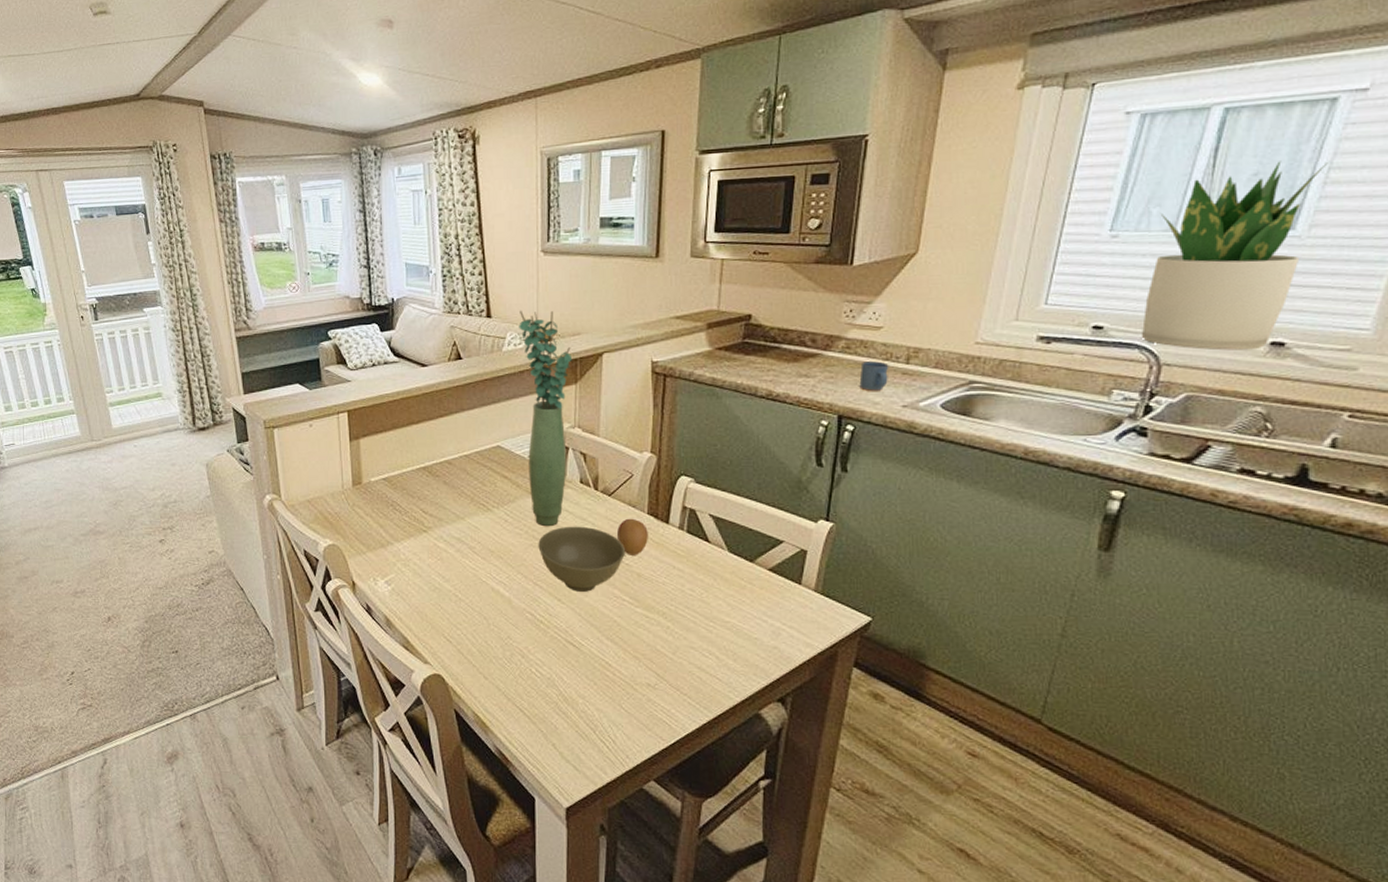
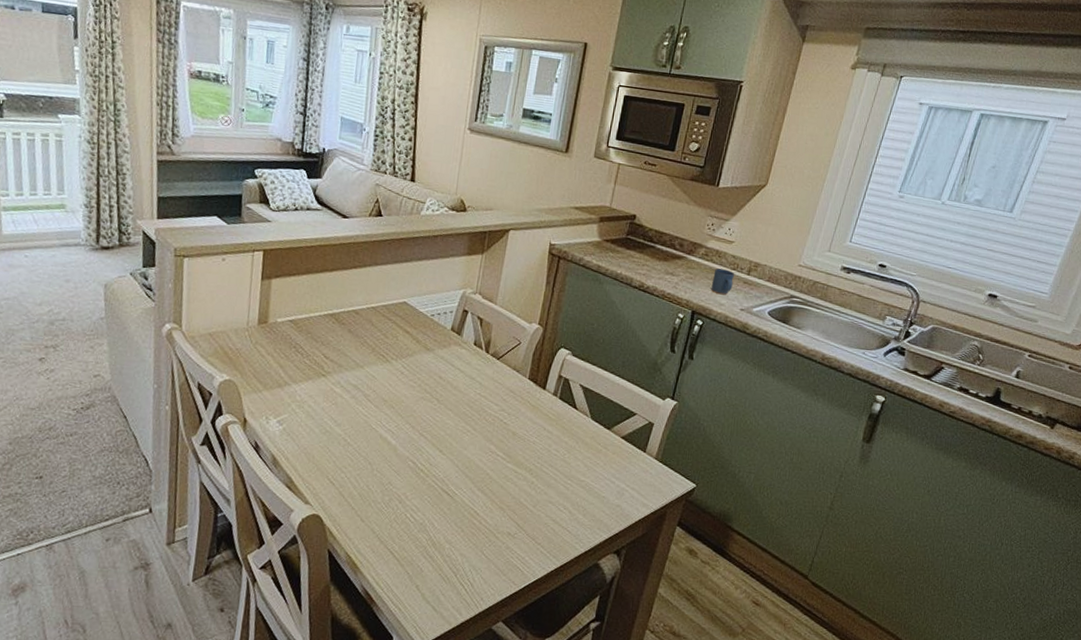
vase: present [519,310,573,527] -> none [427,179,483,383]
bowl: present [538,526,625,592] -> none [428,383,505,446]
fruit: present [616,518,649,555] -> none [499,381,528,416]
planter: present [1141,161,1330,351] -> none [909,160,1038,298]

